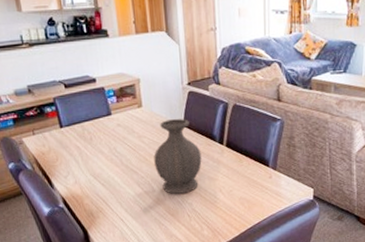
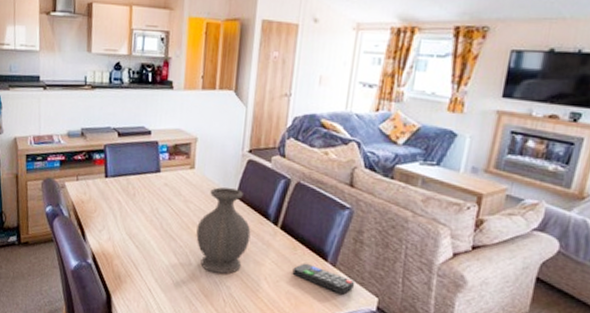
remote control: none [242,171,294,191] -> present [292,263,355,295]

